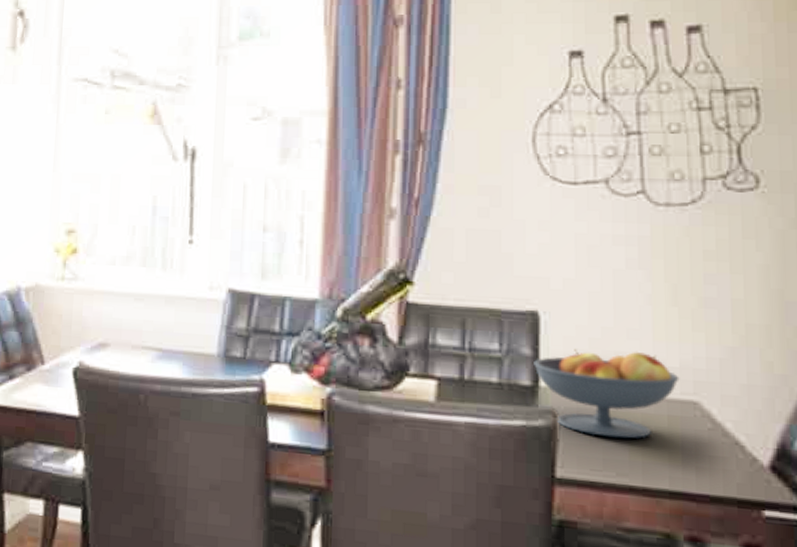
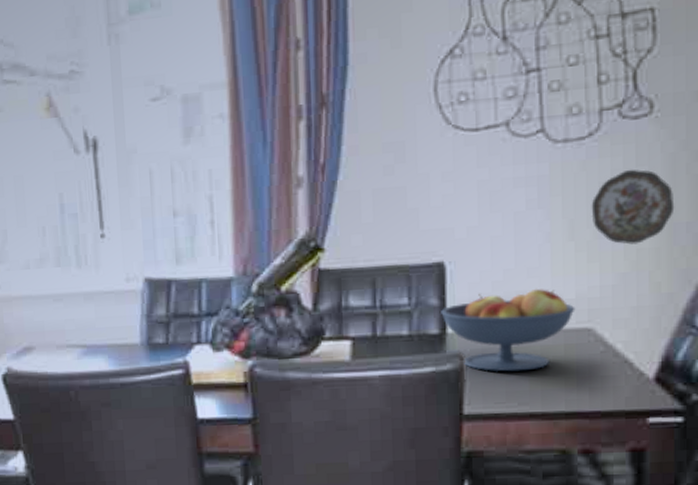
decorative plate: none [695,241,786,319] -> present [591,169,675,245]

